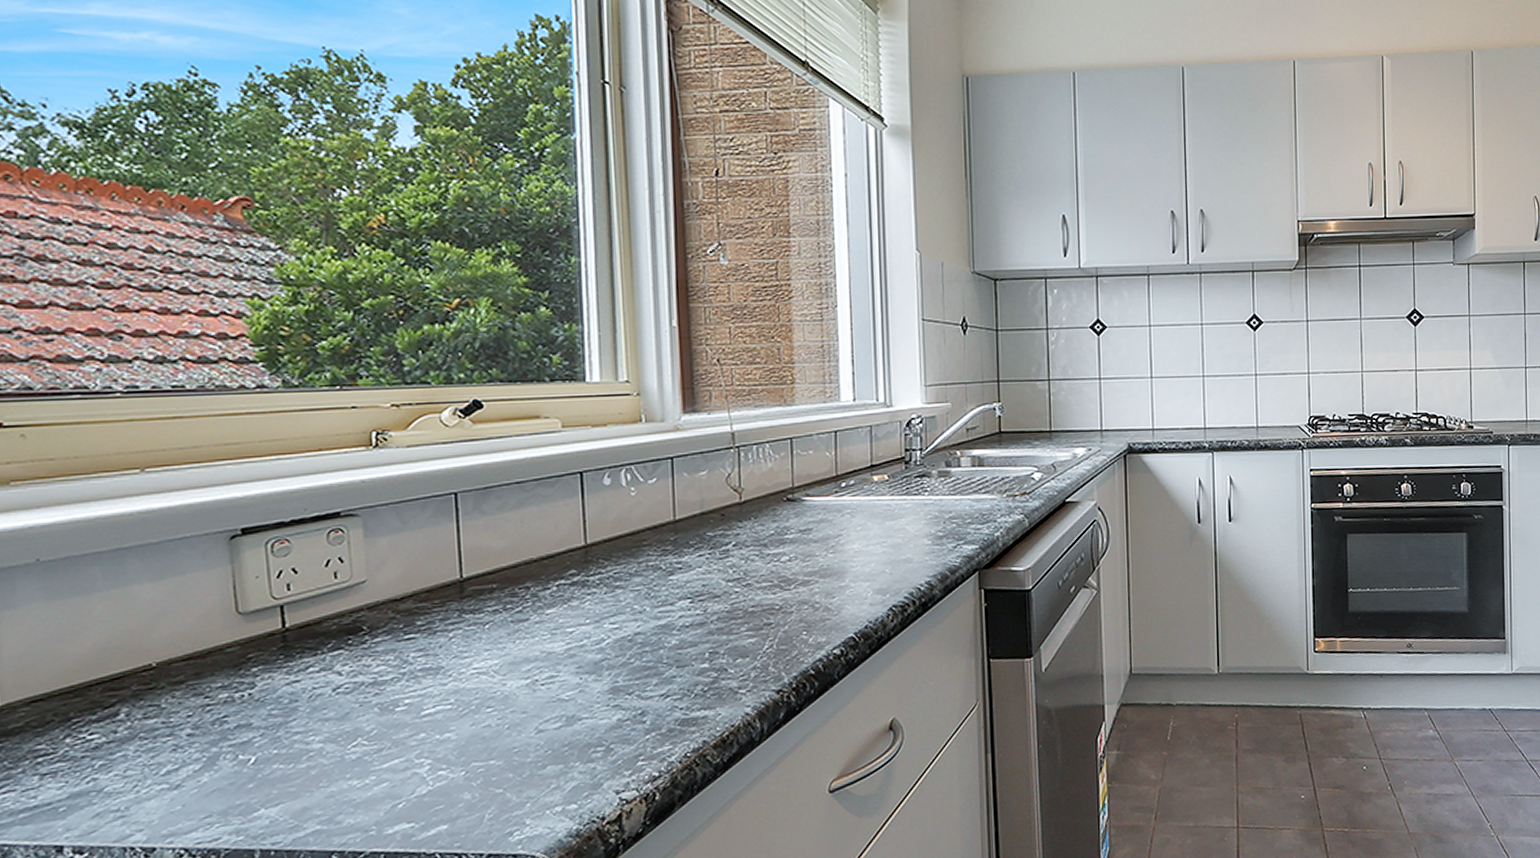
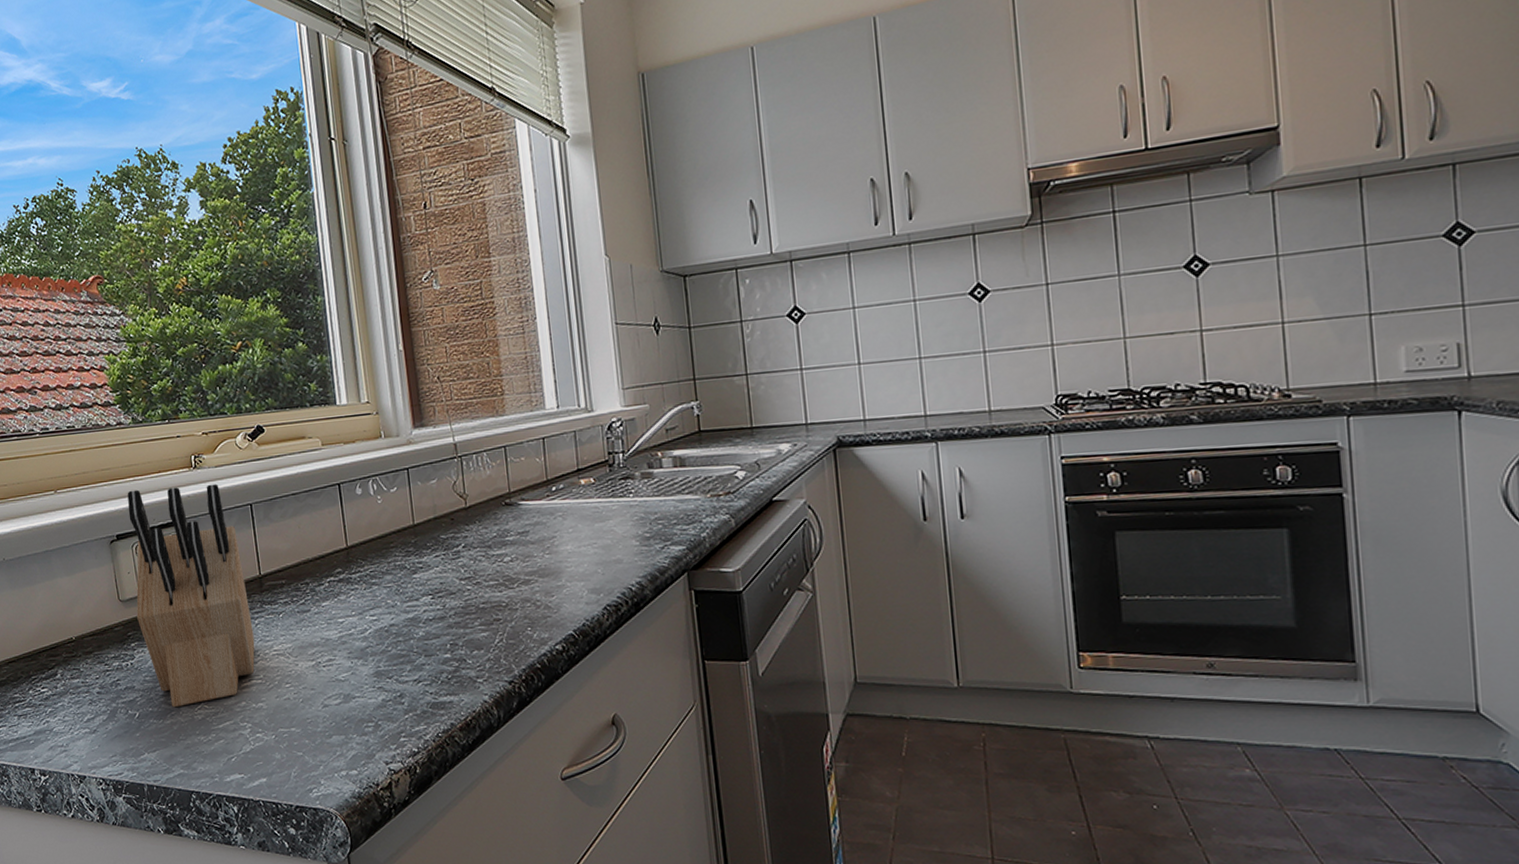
knife block: none [264,467,446,747] -> present [127,484,255,708]

